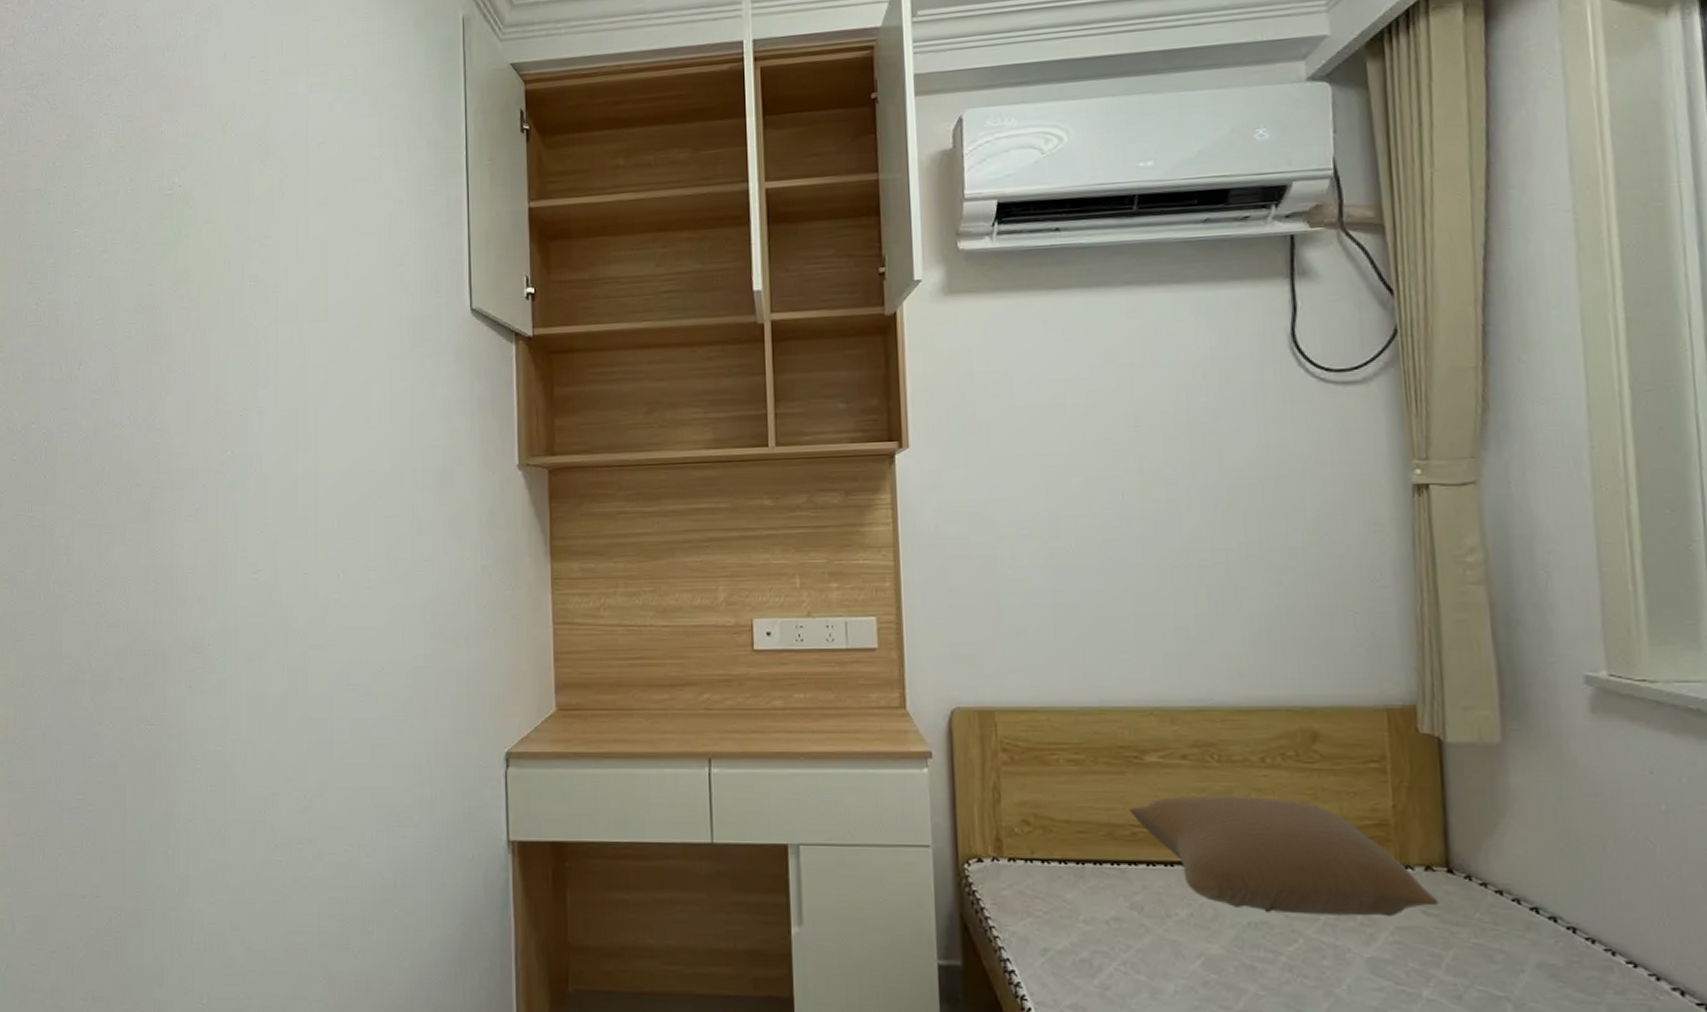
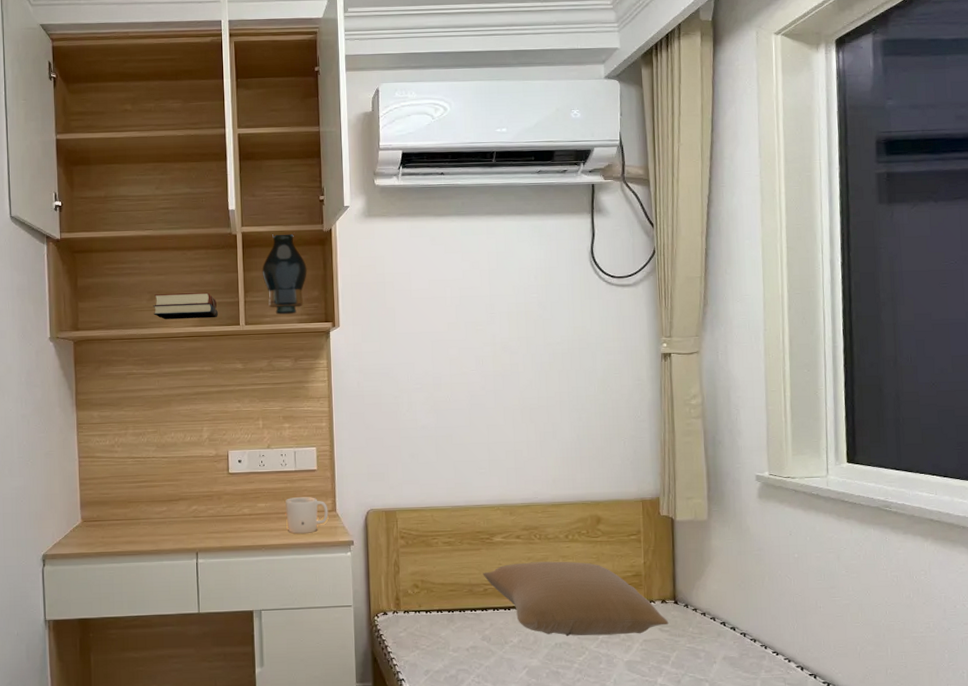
books: none [651,403,739,440] -> present [153,292,218,320]
vase: none [798,320,862,432] -> present [262,234,307,315]
mug: none [833,685,895,740] -> present [285,496,329,535]

